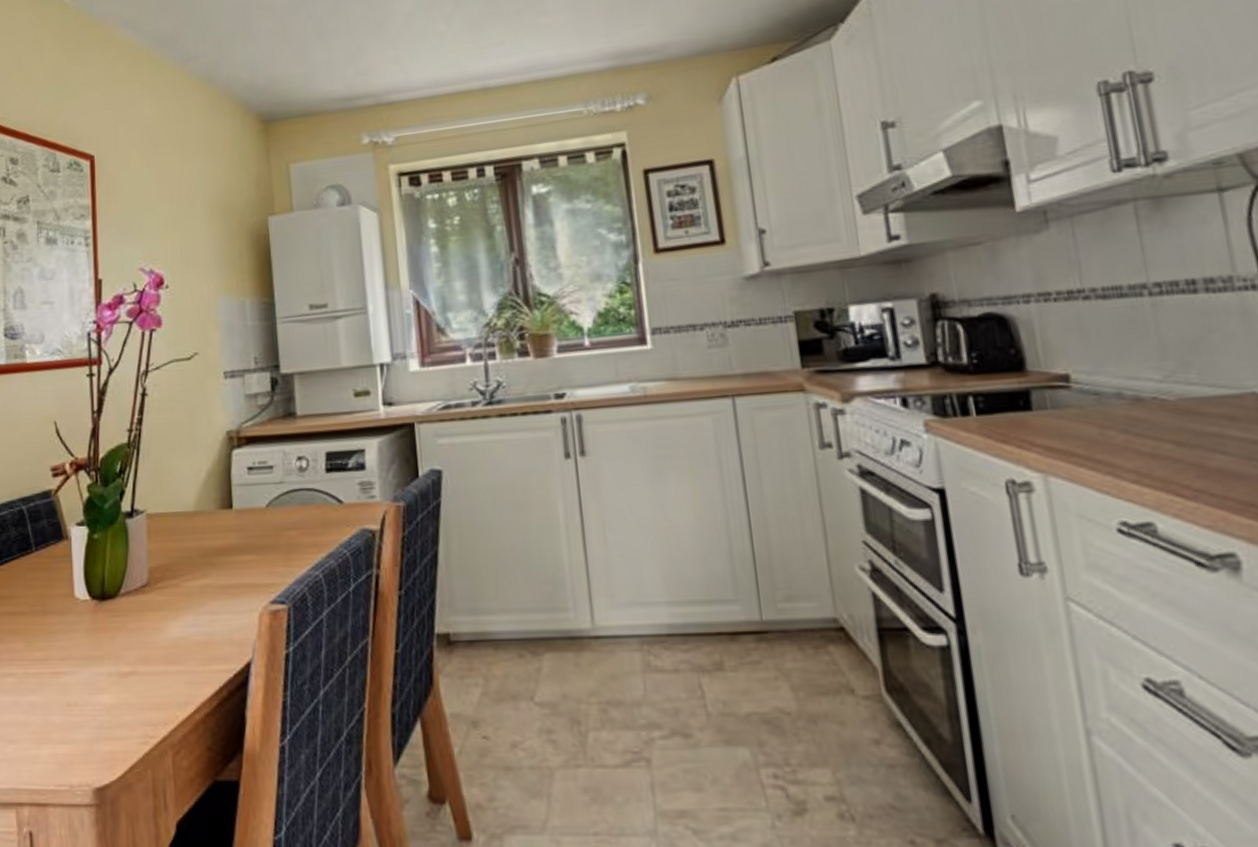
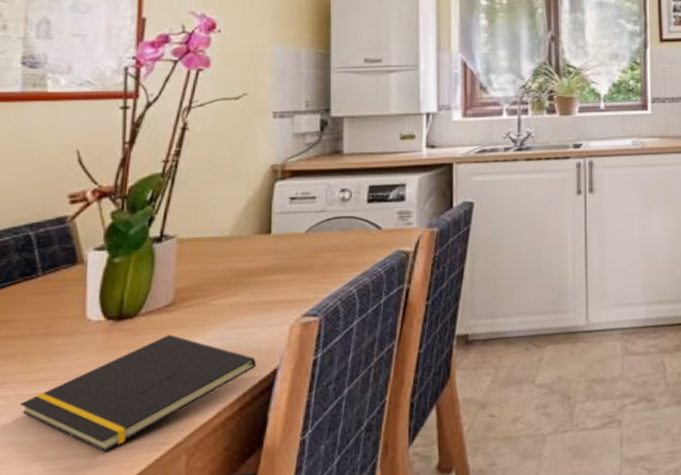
notepad: none [28,618,230,741] -> present [21,334,256,453]

